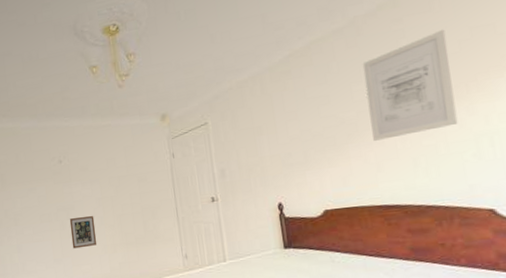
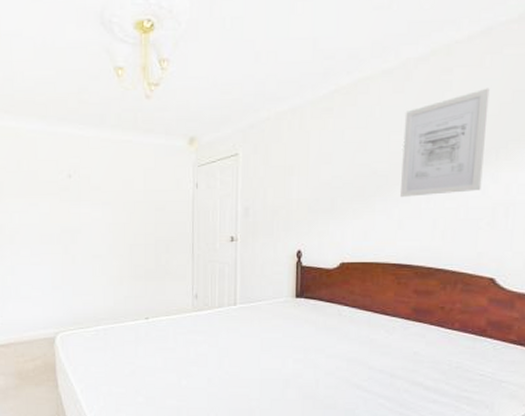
picture frame: present [69,215,97,249] -> none [74,241,103,277]

